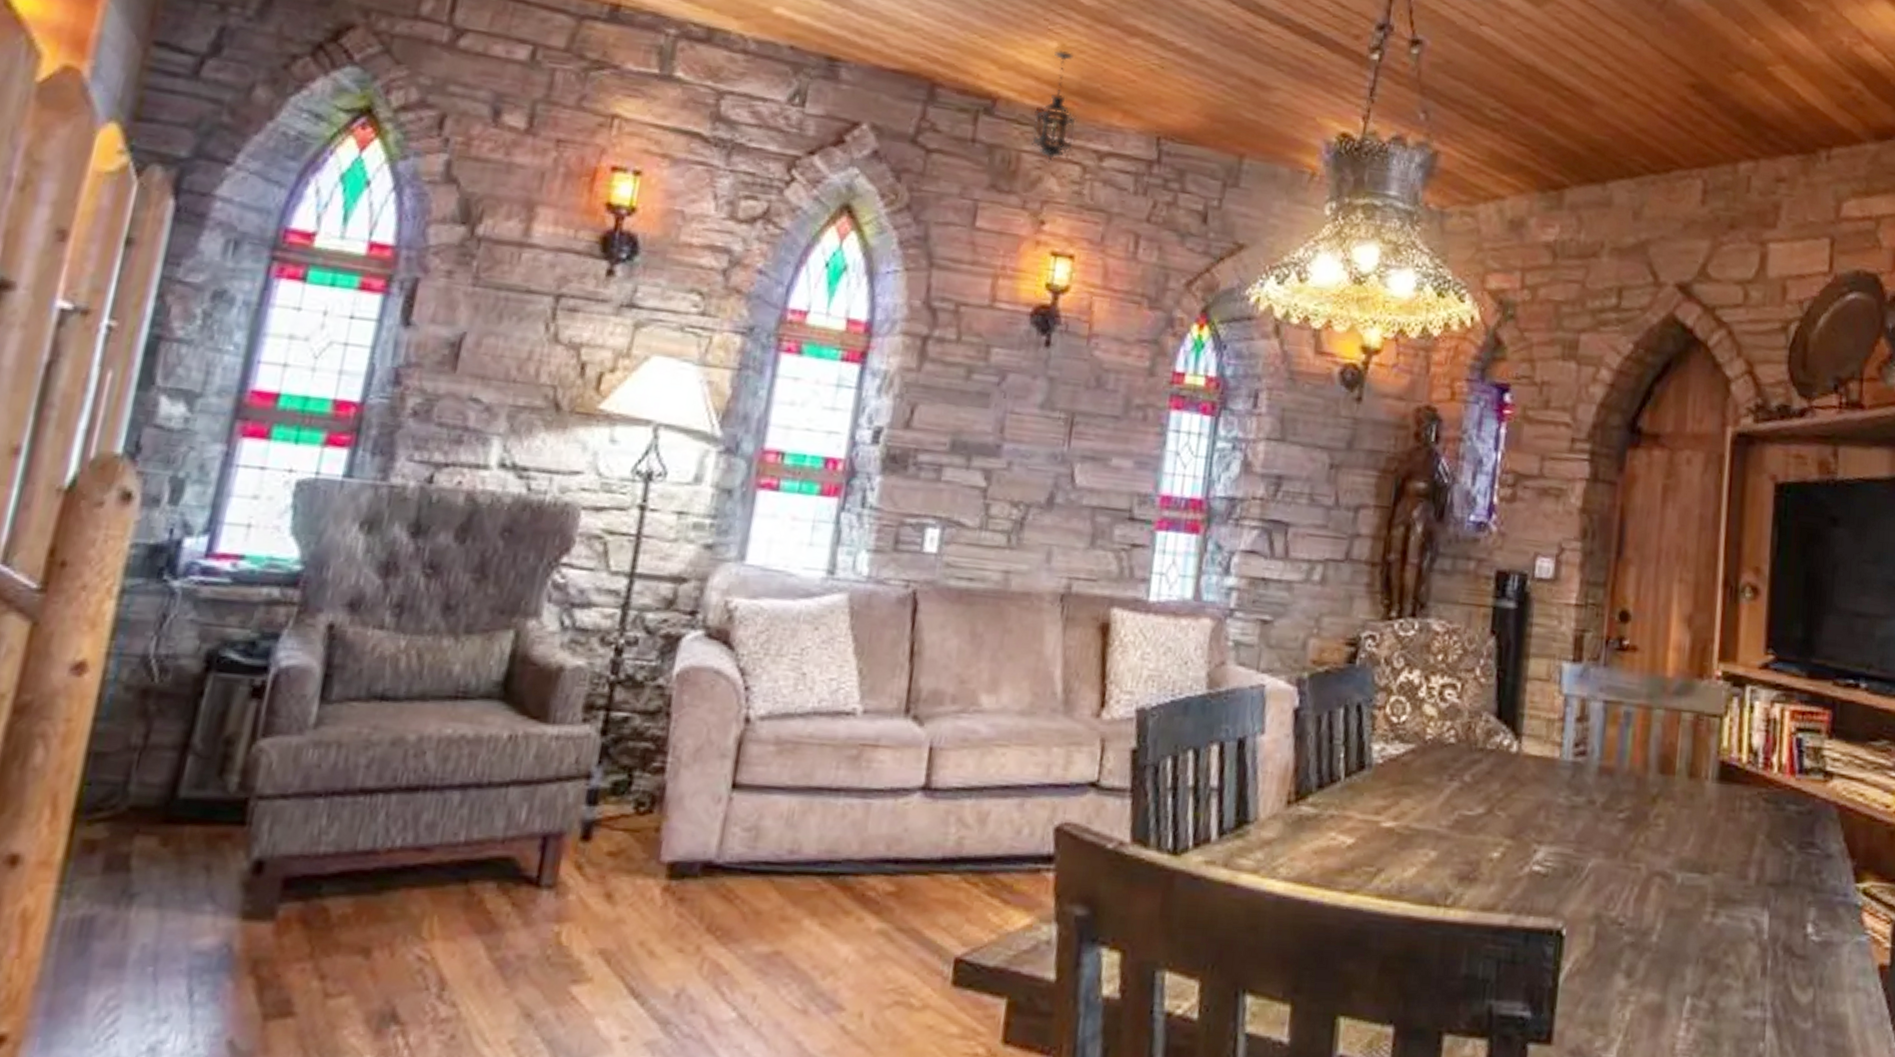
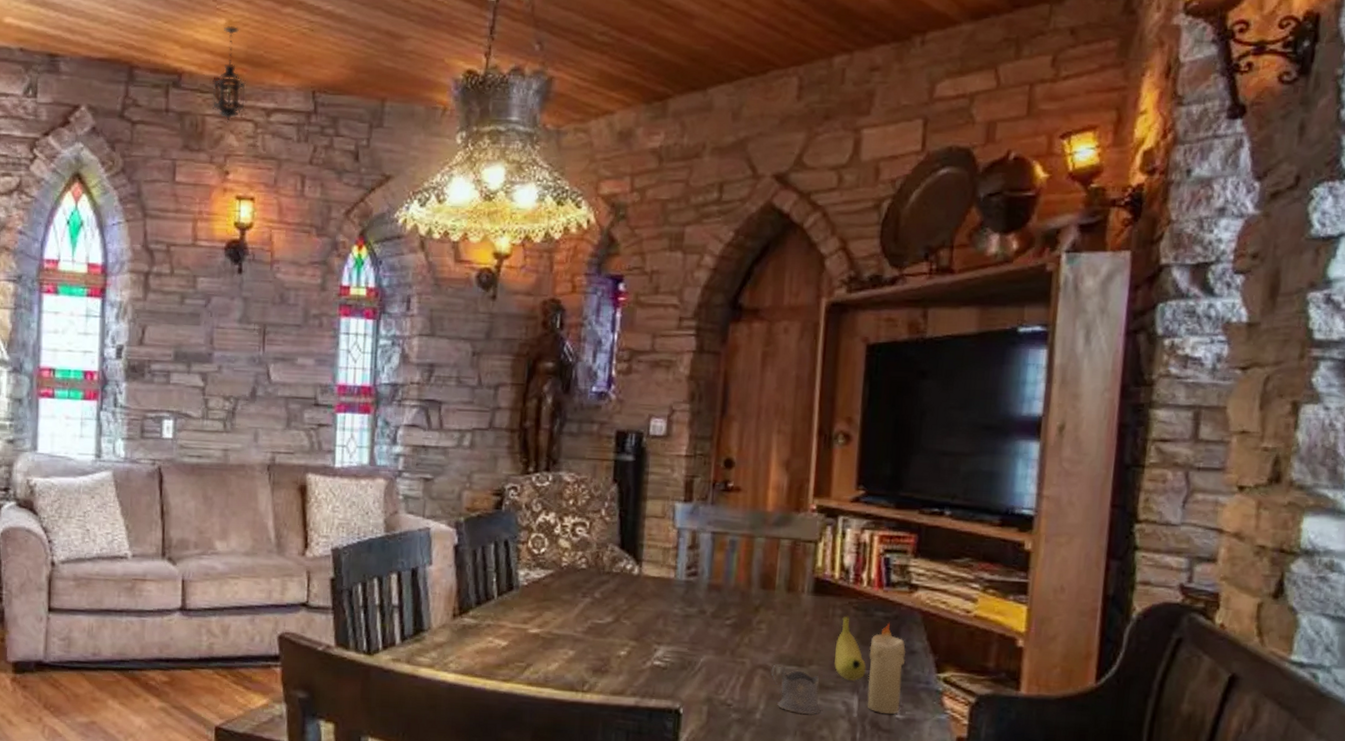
tea glass holder: none [1670,871,1727,937] -> present [771,664,821,715]
fruit: none [1742,809,1778,894] -> present [834,615,867,682]
candle: none [1779,818,1822,936] -> present [867,622,906,715]

